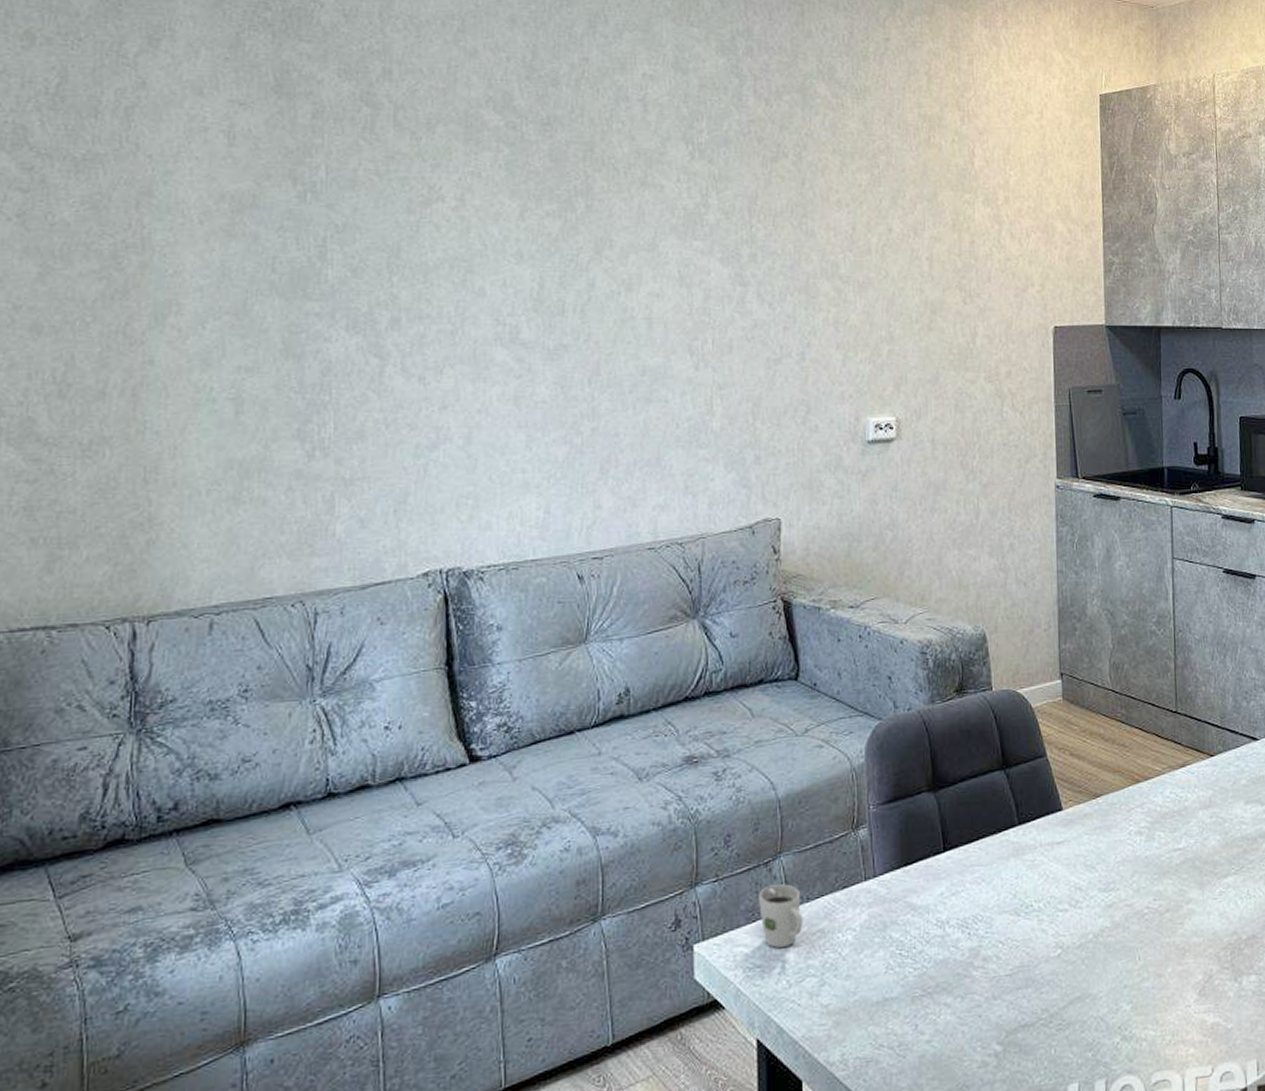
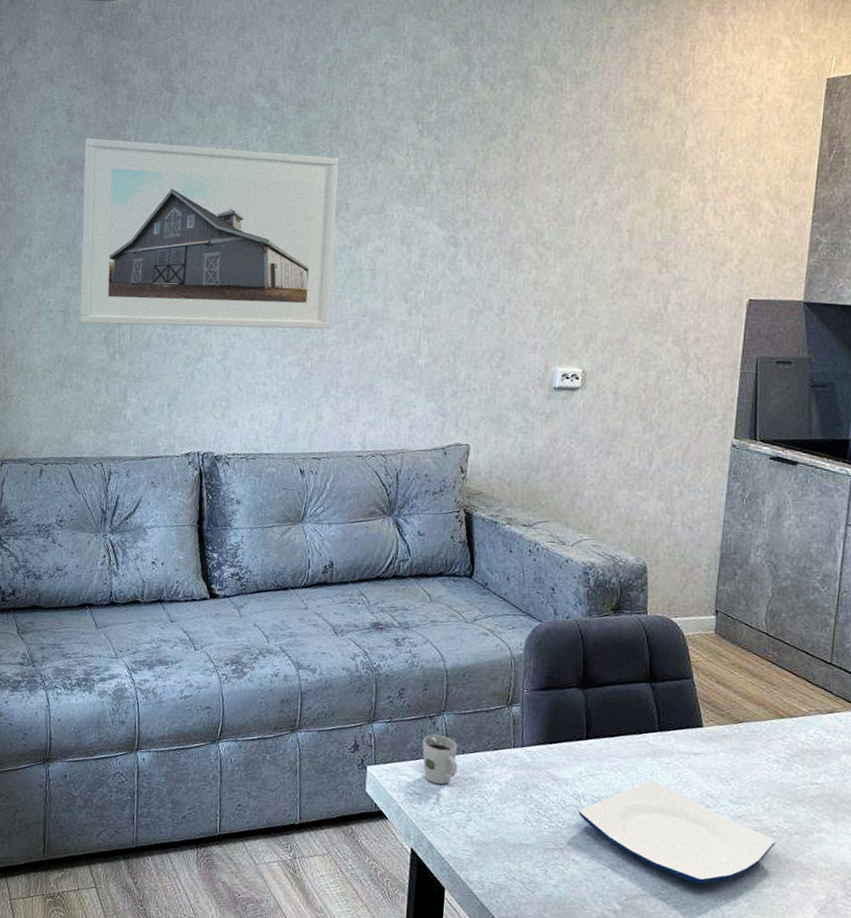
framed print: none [253,167,601,414] -> present [79,138,339,330]
plate: none [944,884,1148,997] -> present [578,780,775,885]

